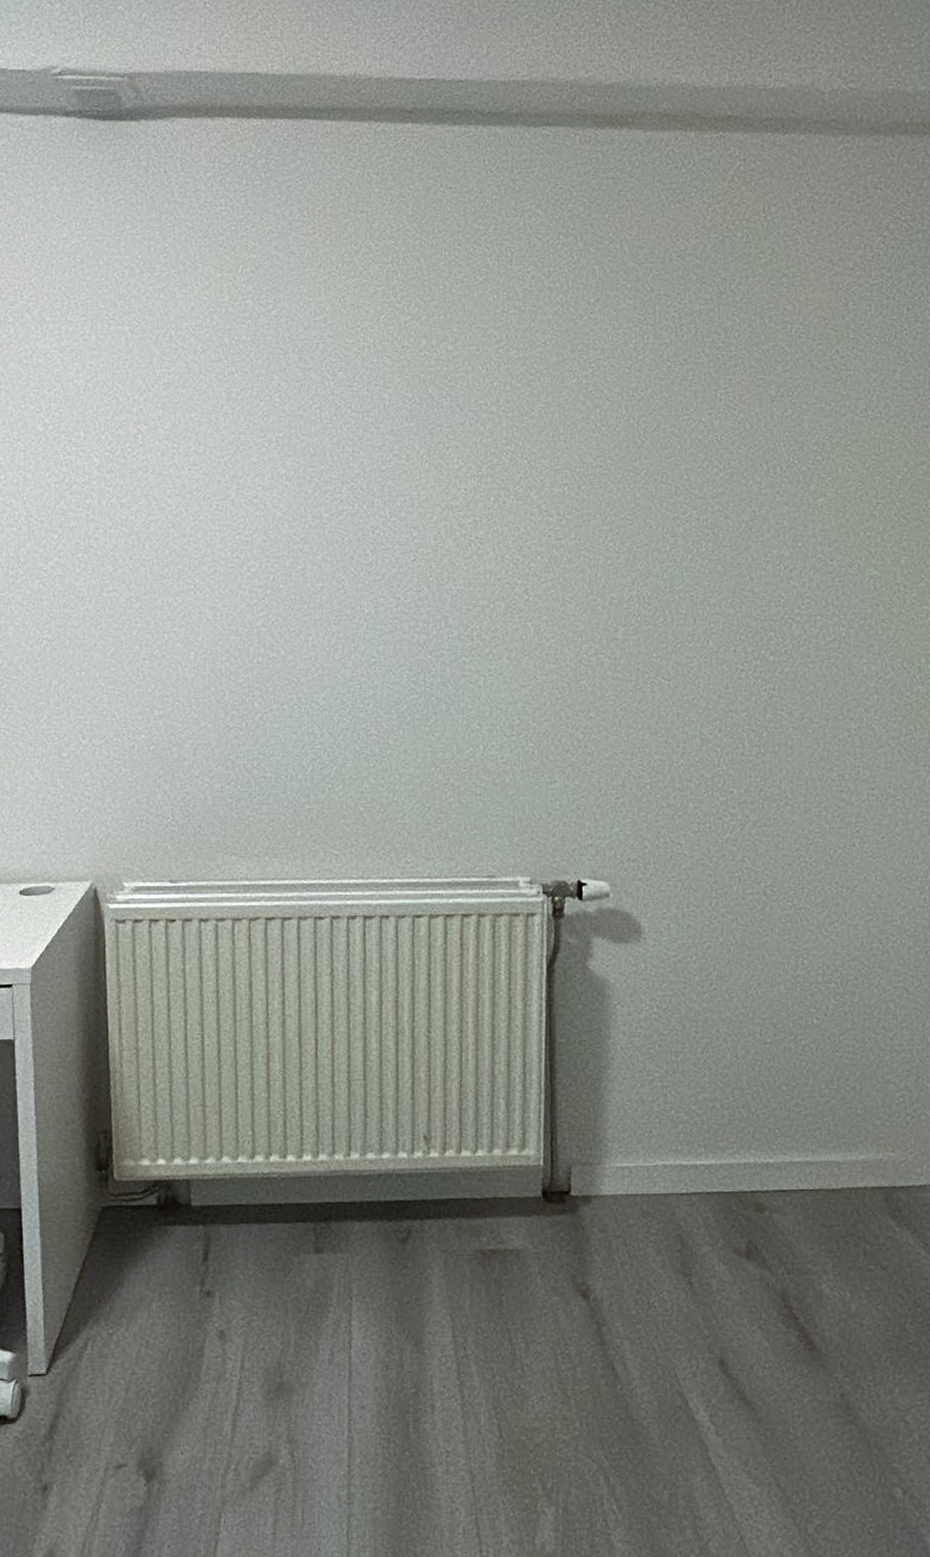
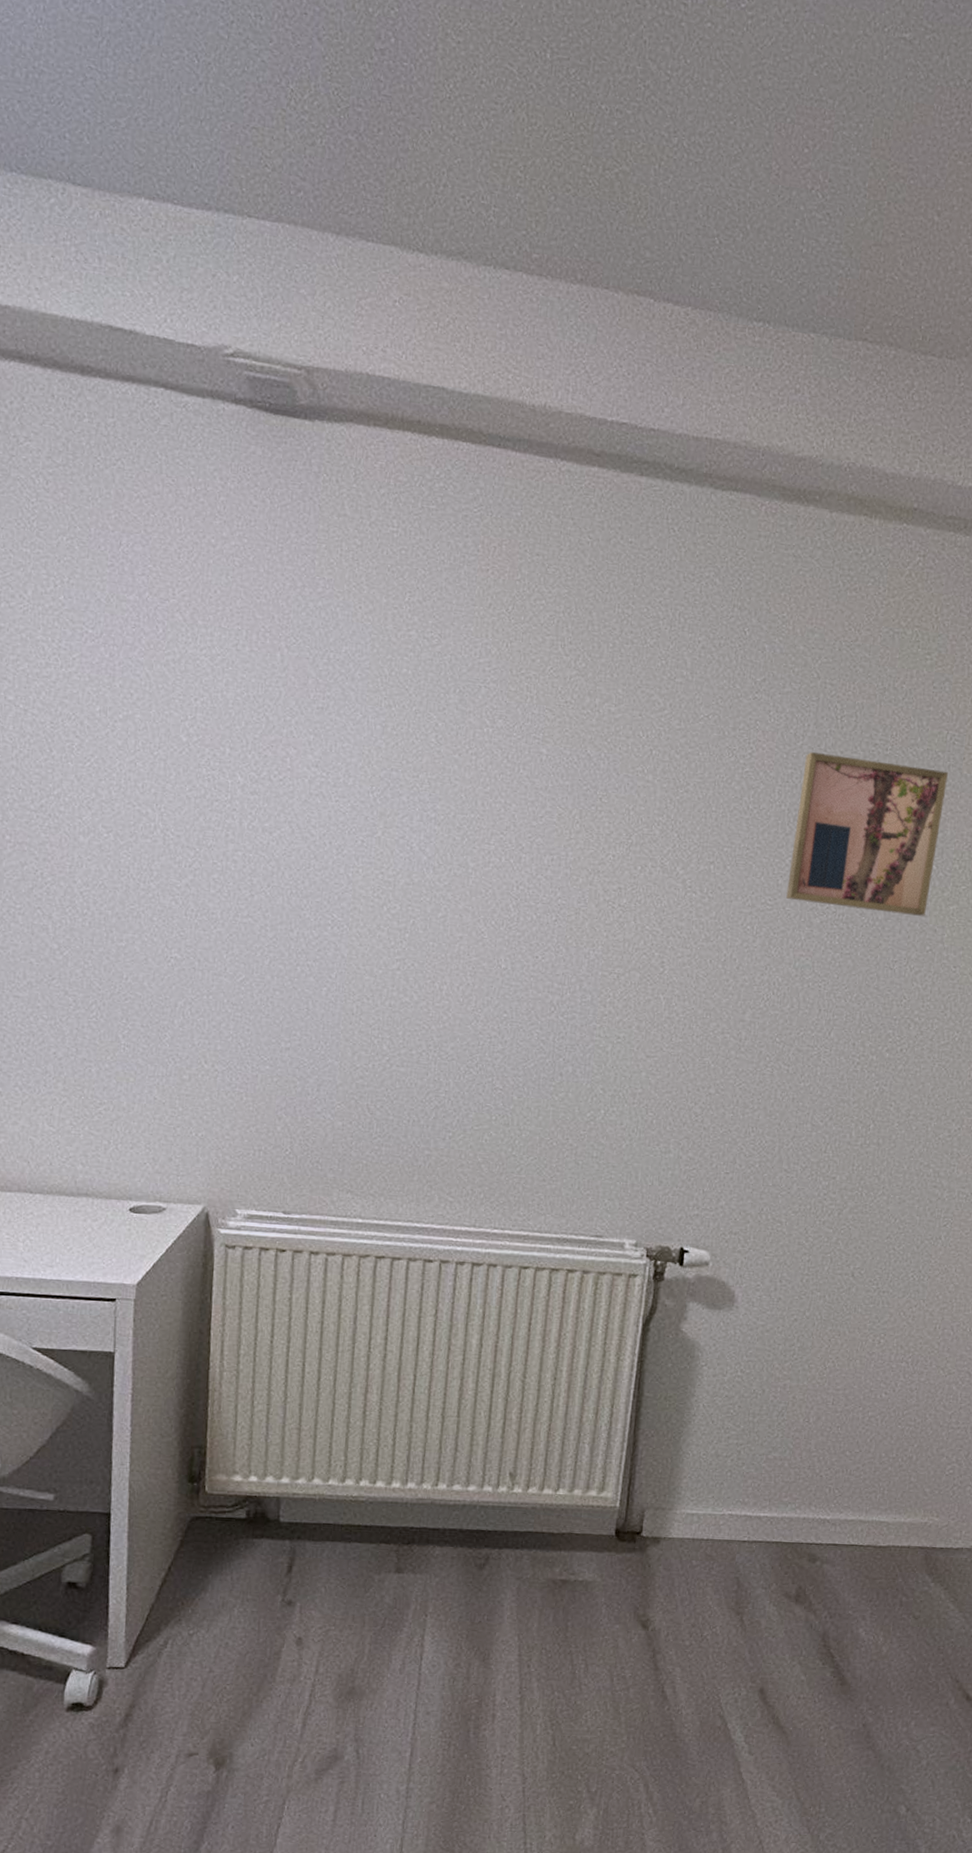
wall art: none [645,363,798,513] -> present [786,752,948,916]

